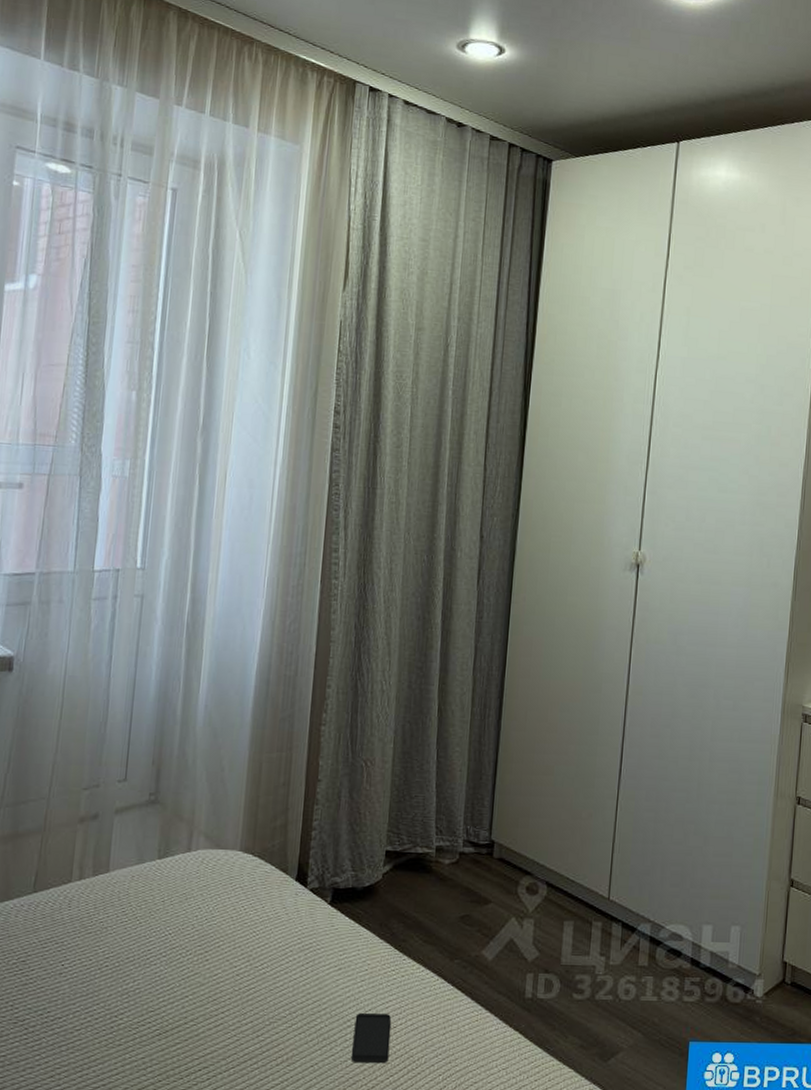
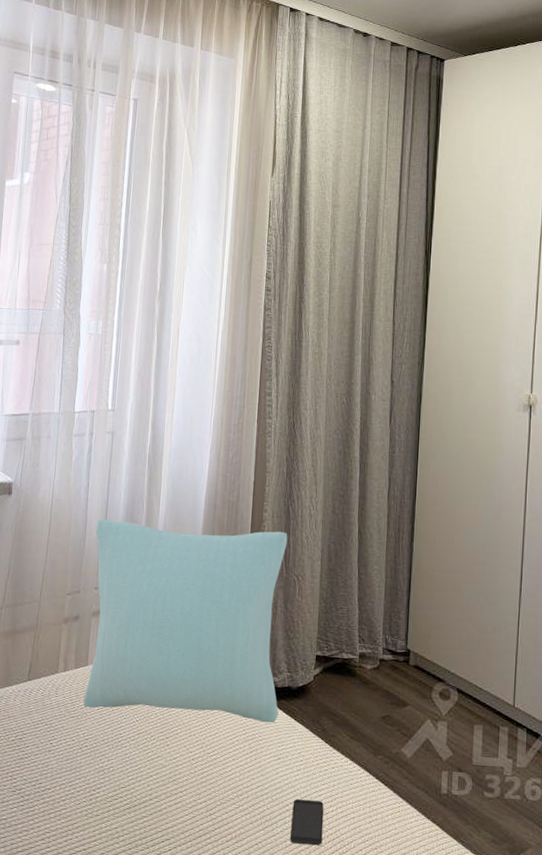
pillow: none [103,699,355,930] -> present [83,519,288,723]

